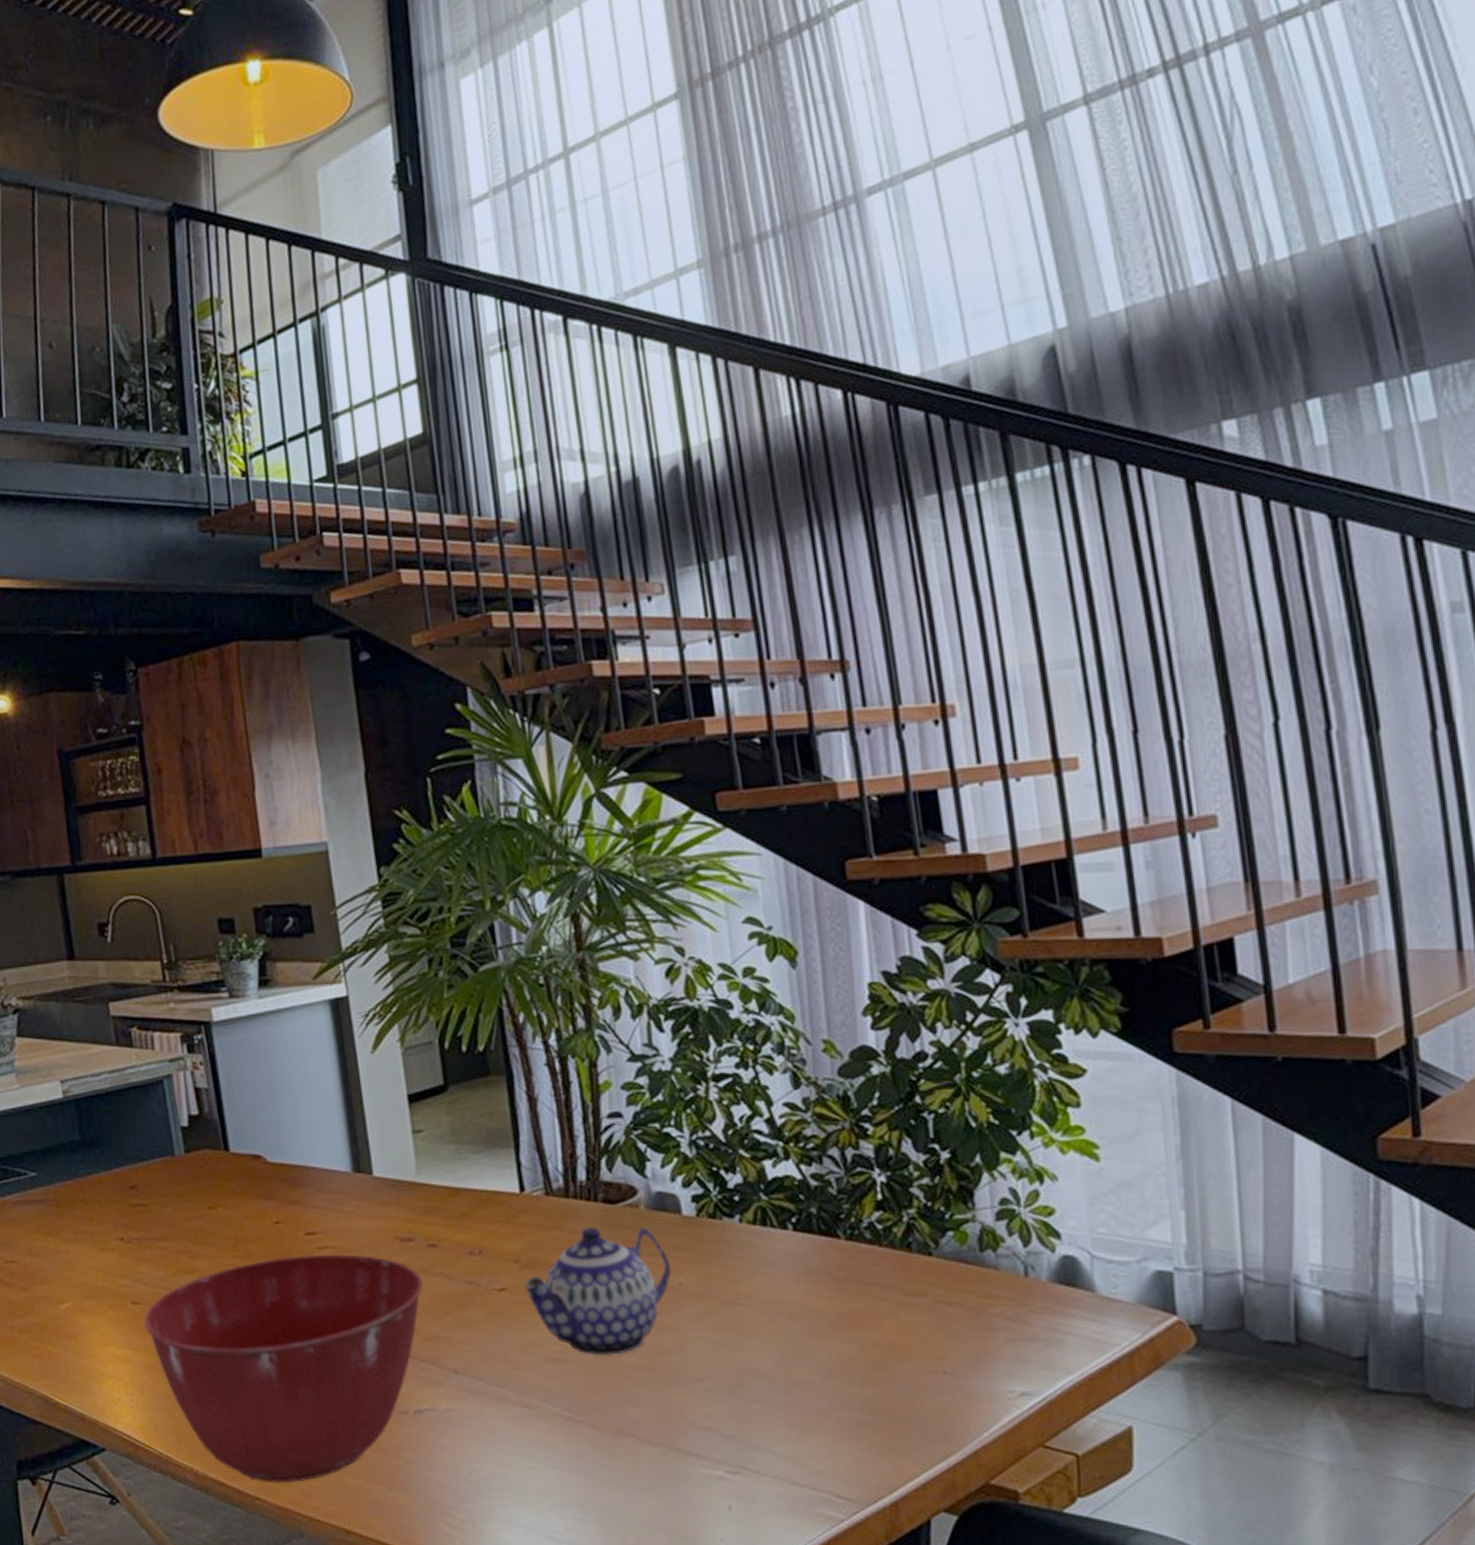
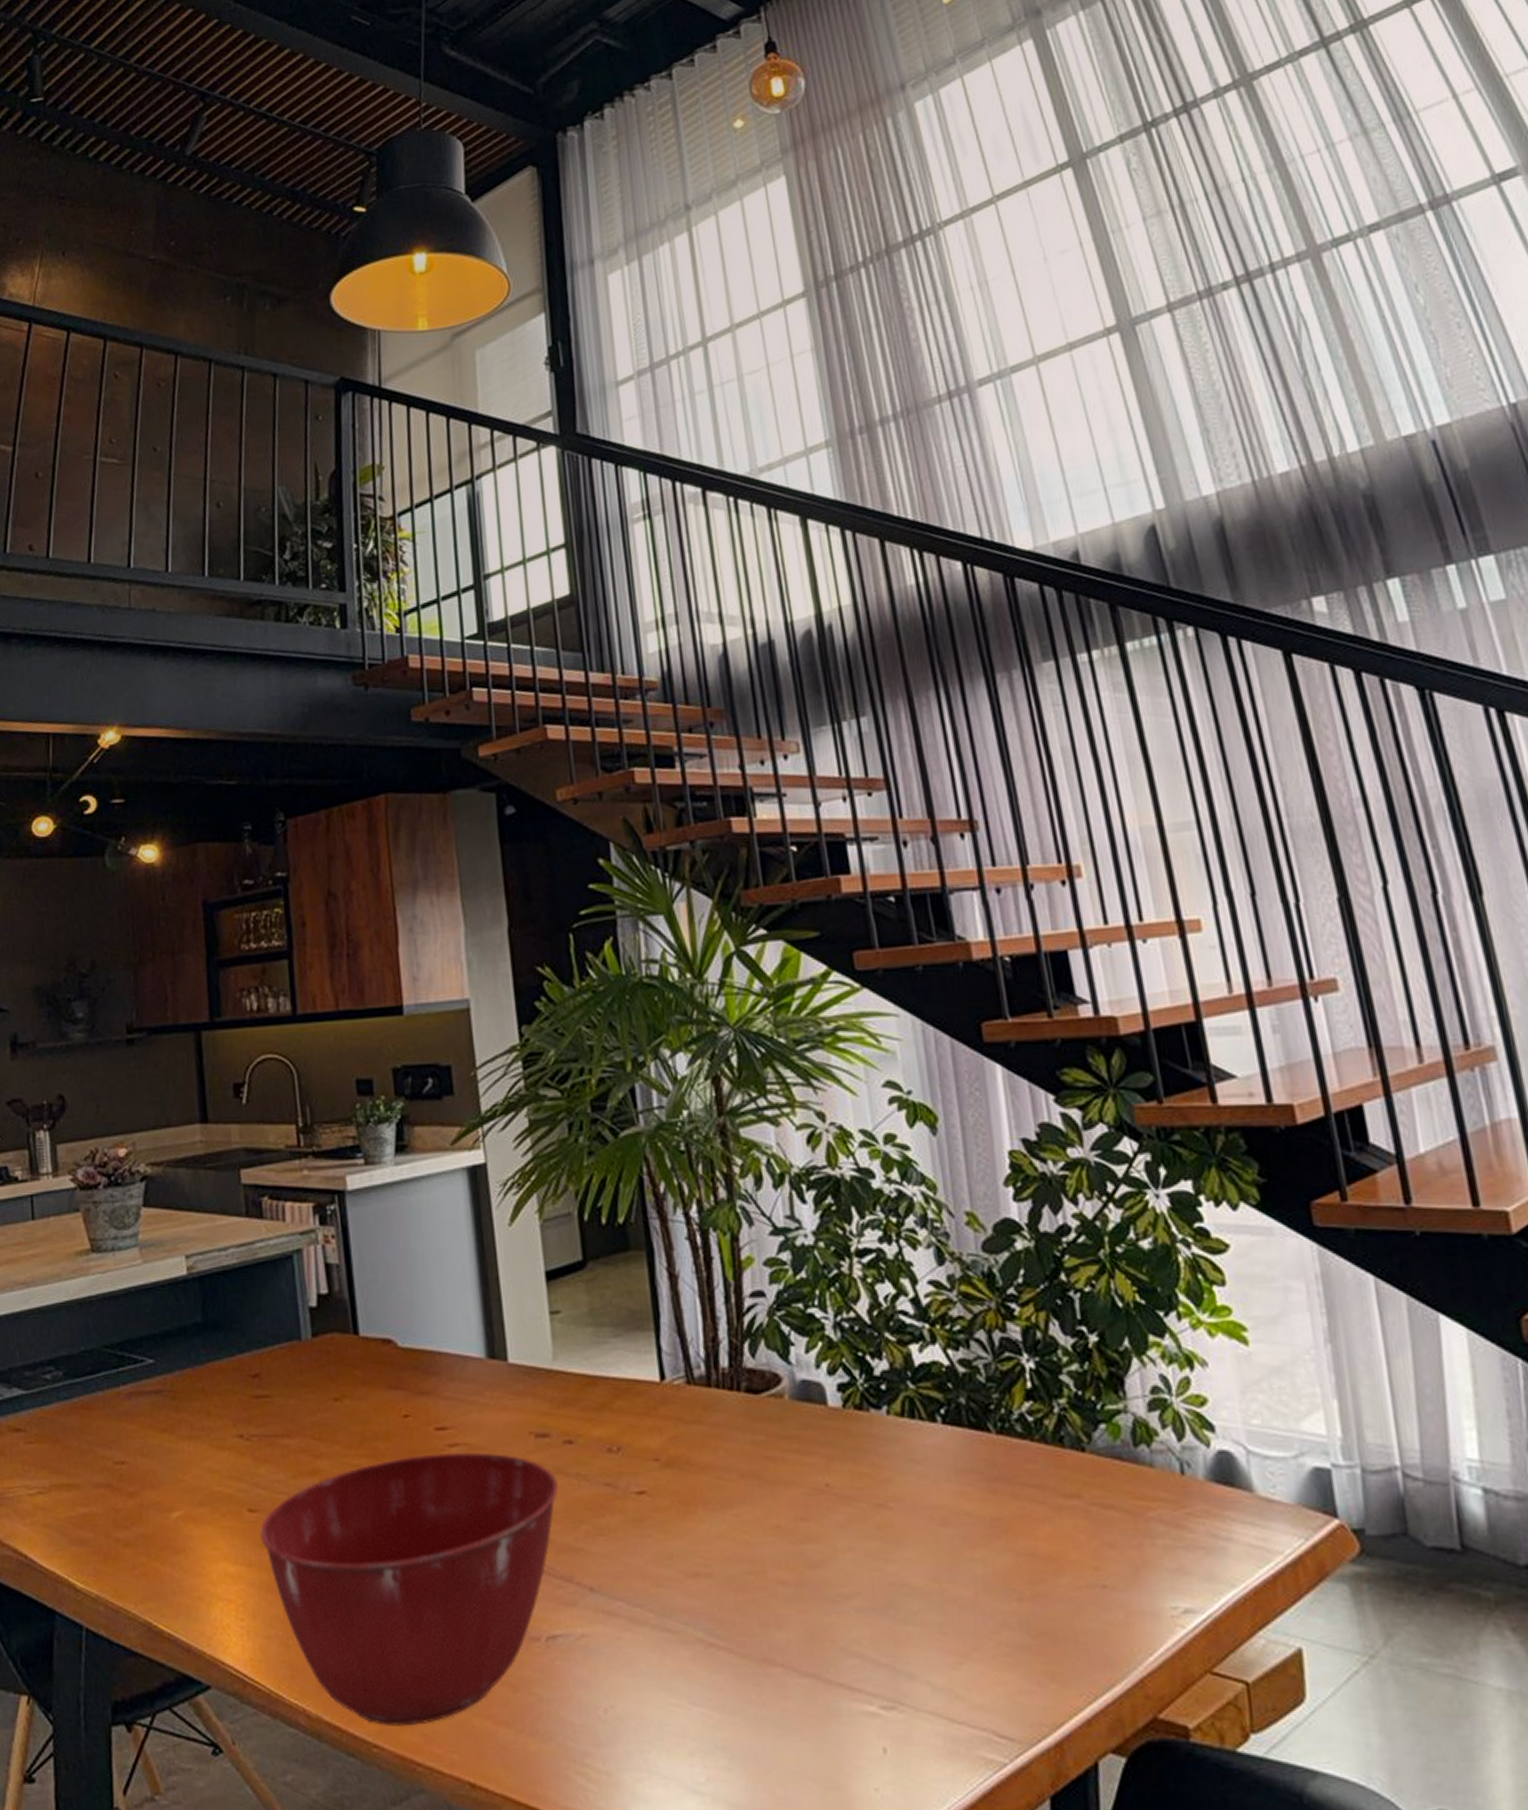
teapot: present [525,1227,671,1356] -> none [665,1420,818,1570]

